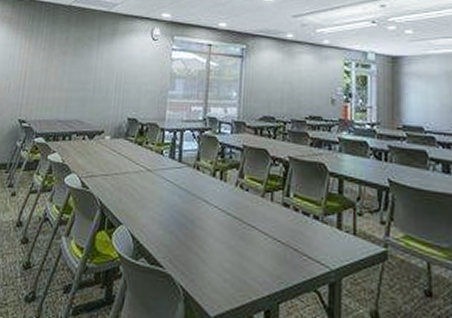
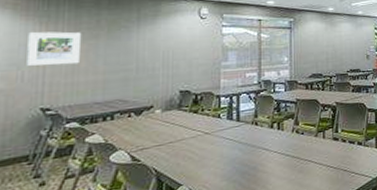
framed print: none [13,46,55,80] -> present [26,31,82,66]

